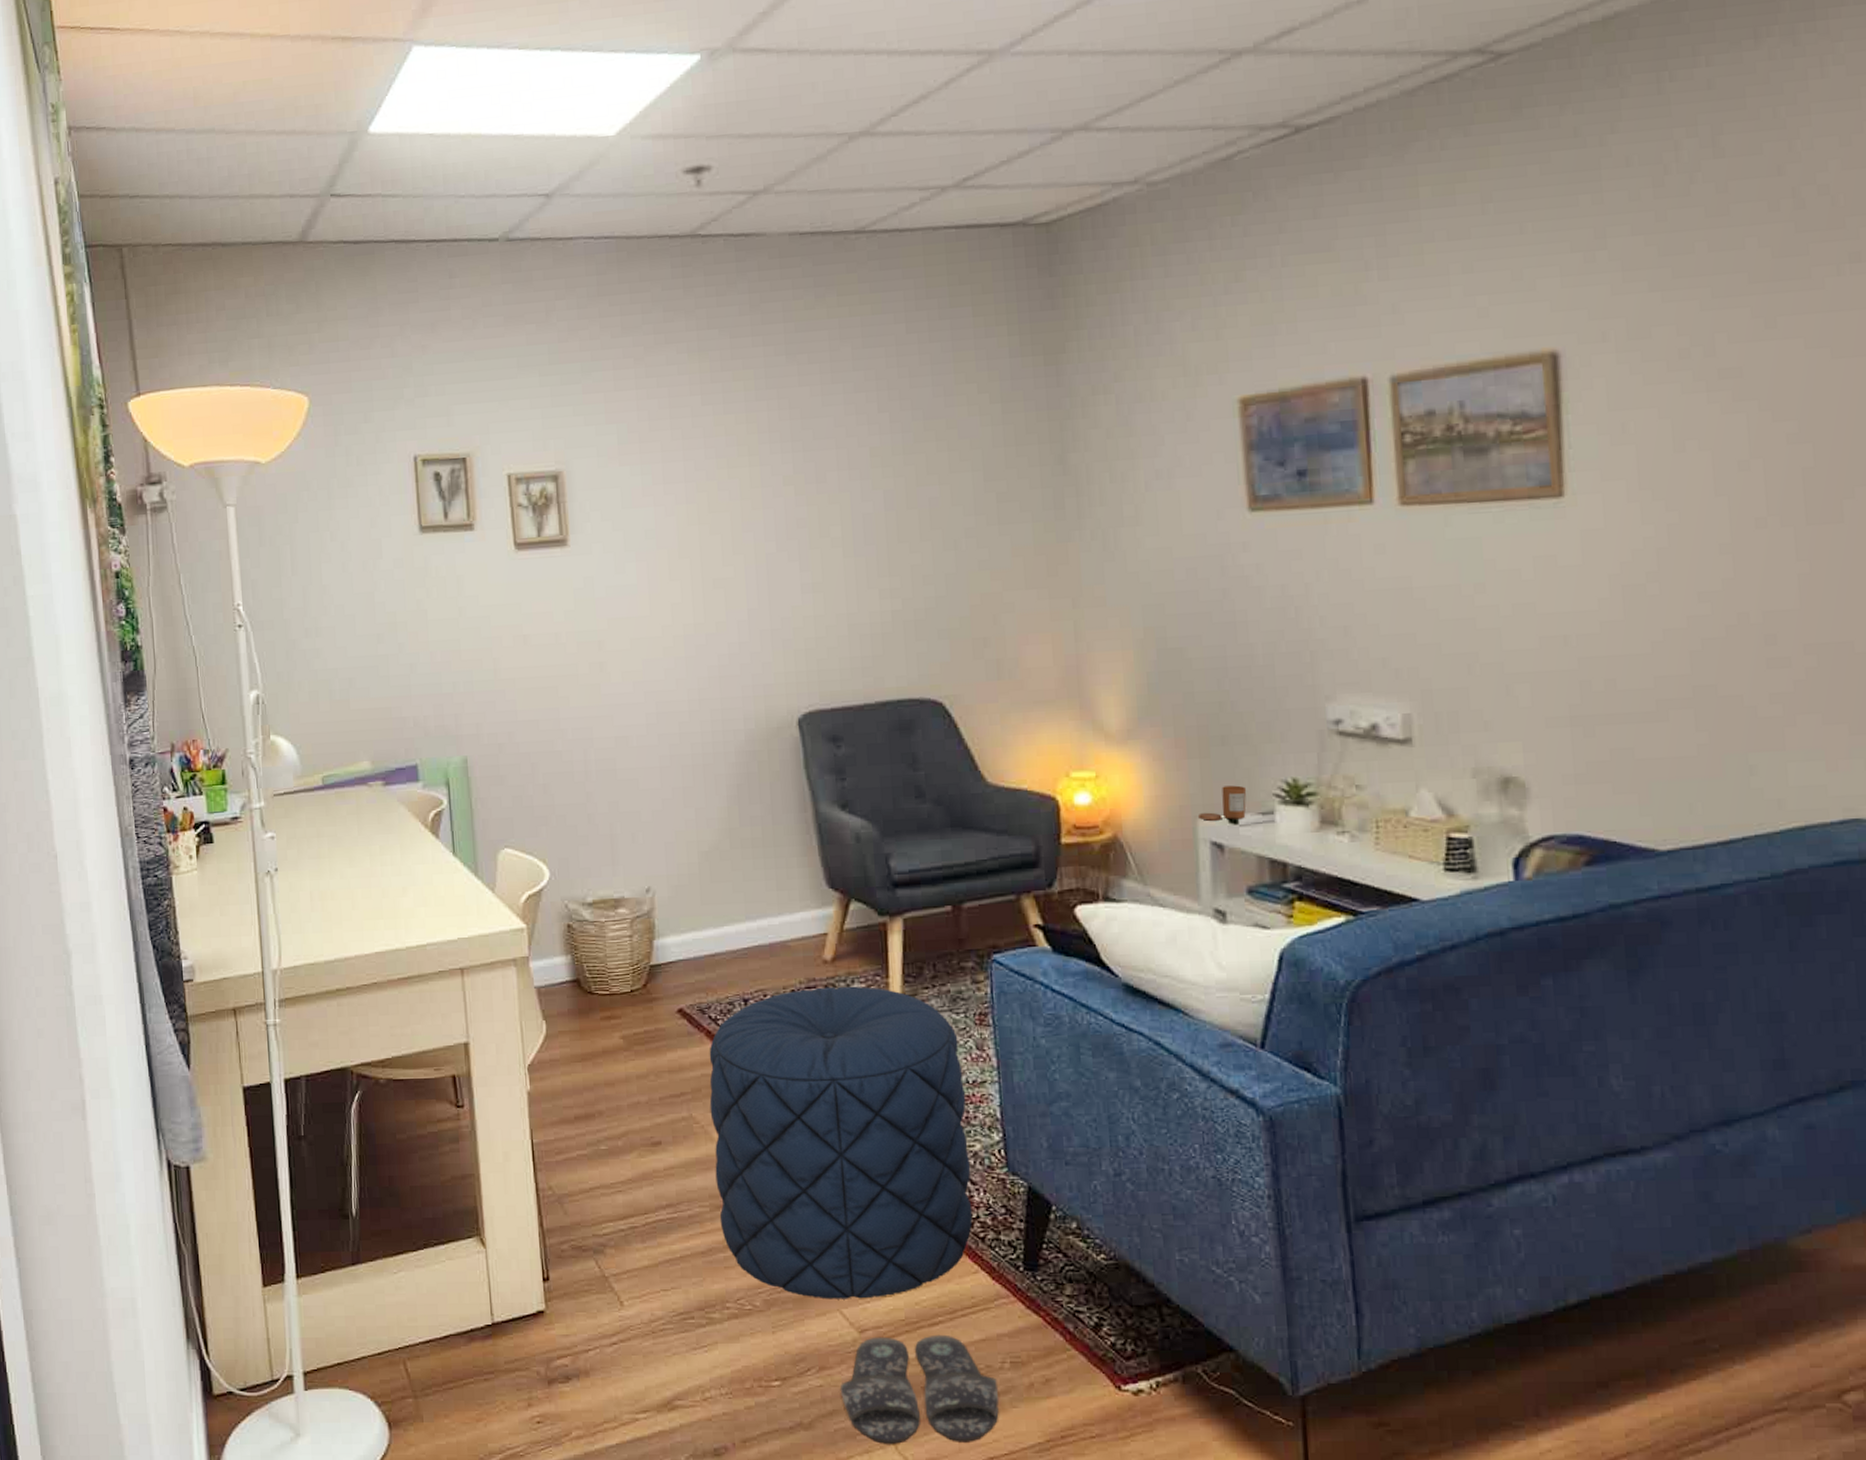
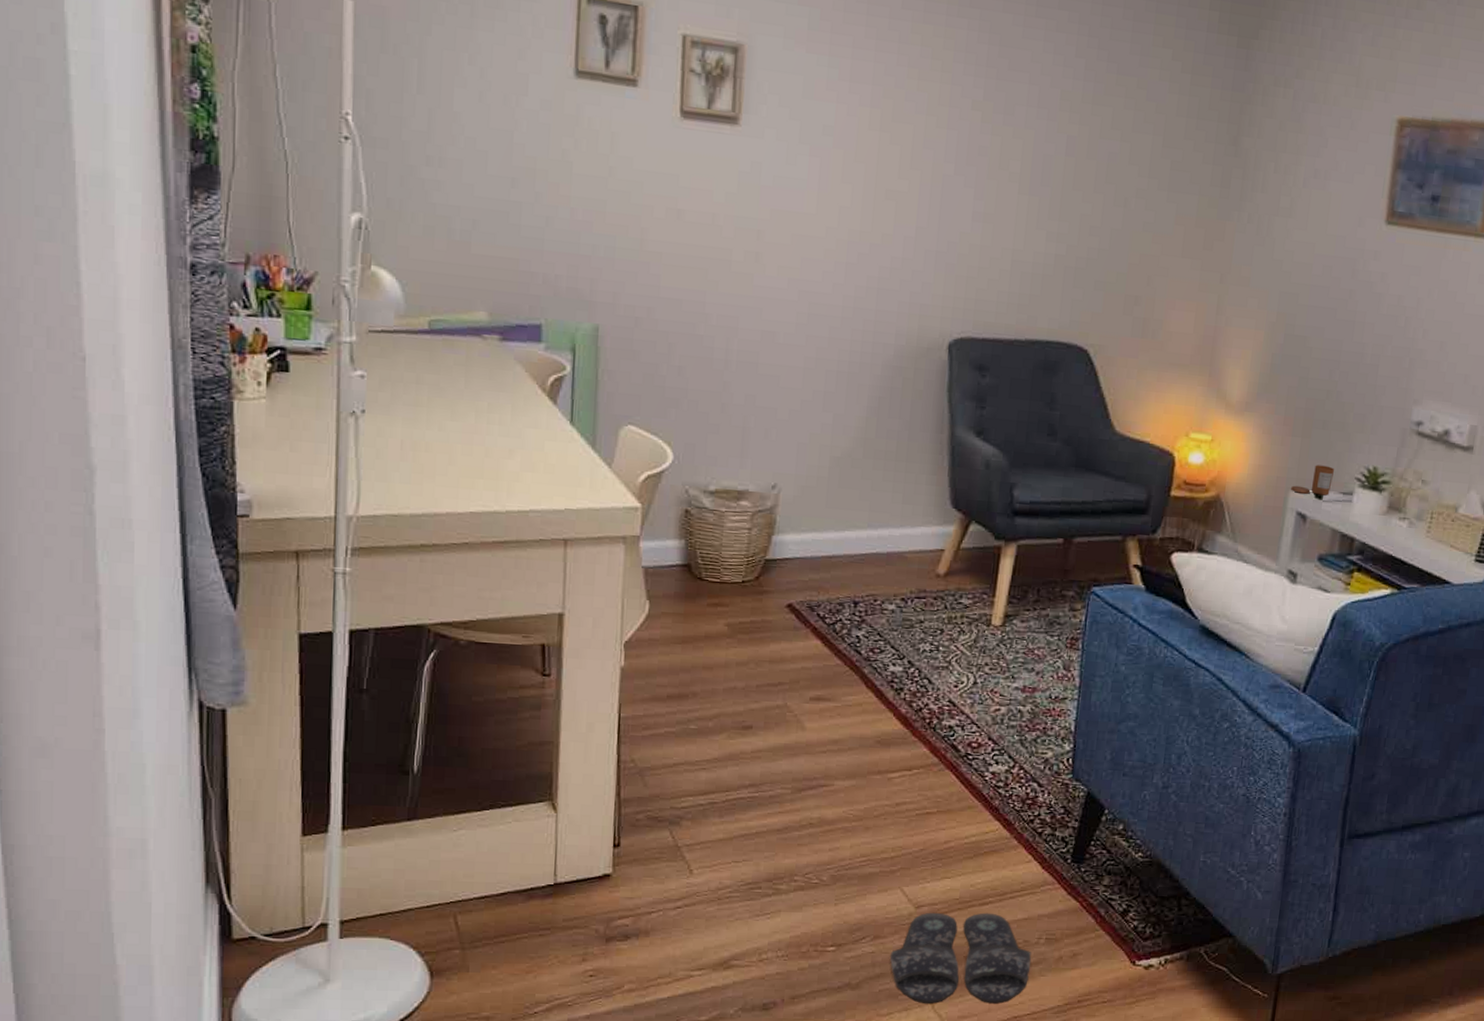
pouf: present [709,986,973,1300] -> none [799,598,1049,879]

